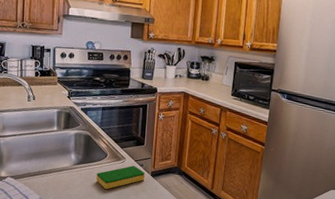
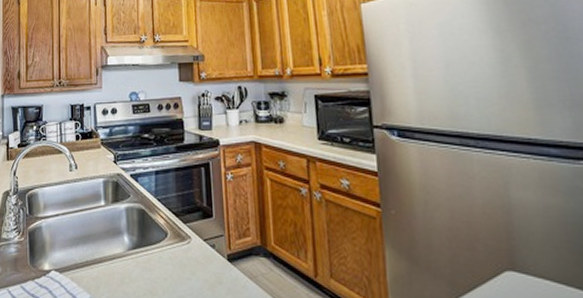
dish sponge: present [96,165,145,189] -> none [157,246,219,282]

